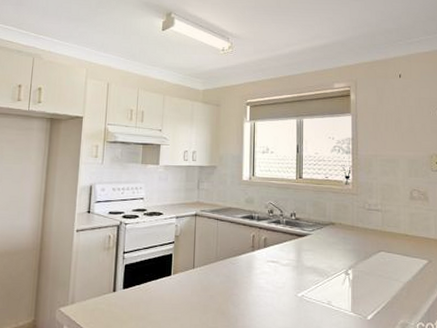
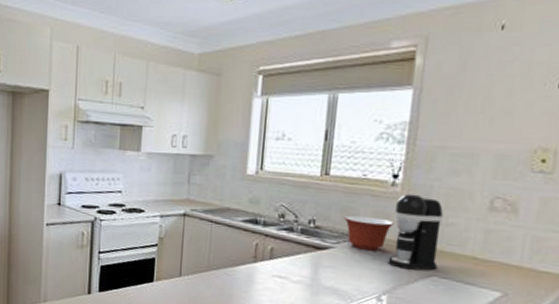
mixing bowl: none [315,208,351,235] -> present [343,215,394,251]
coffee maker: none [349,190,383,248] -> present [388,193,444,271]

